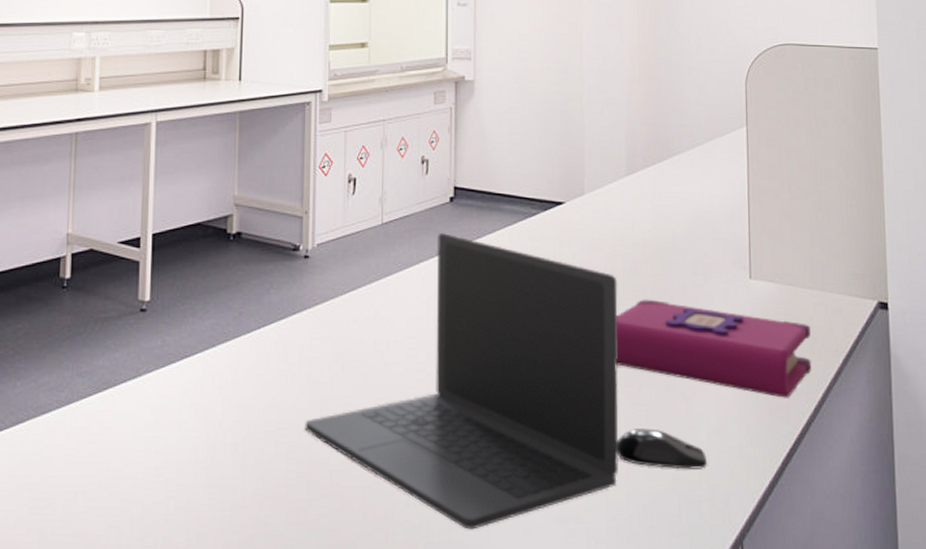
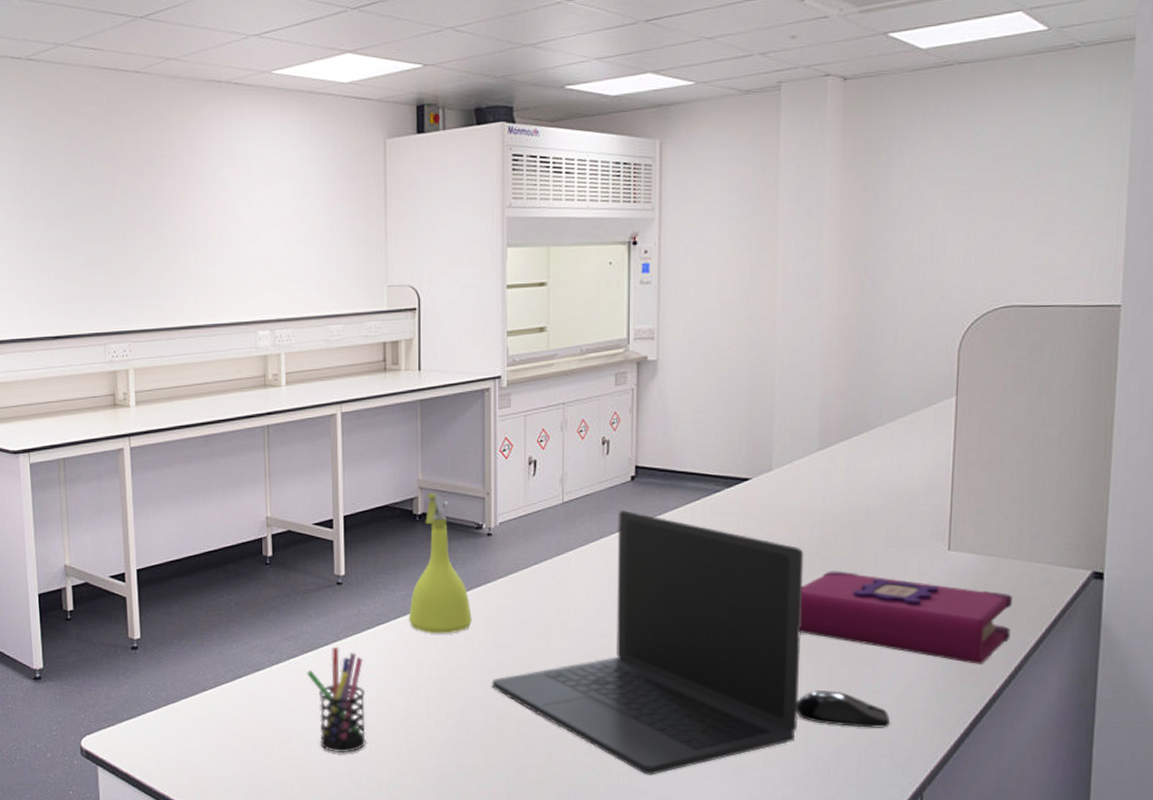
pen holder: none [100,384,165,514] -> present [307,646,366,754]
spray bottle: none [216,209,286,369] -> present [408,492,472,634]

